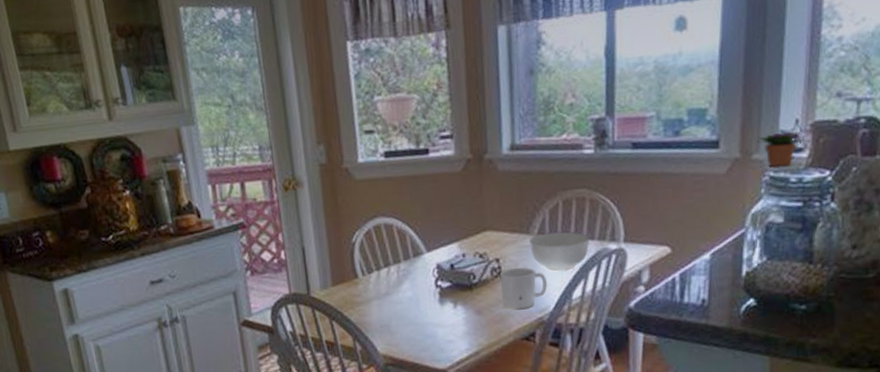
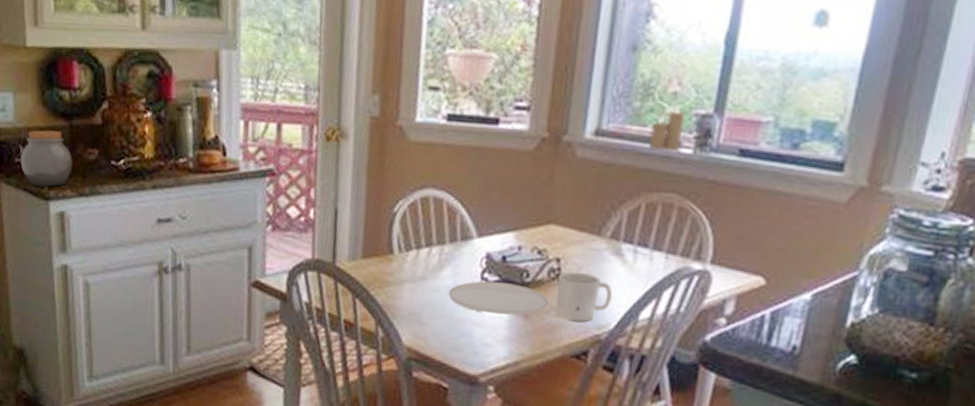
jar: none [20,219,69,271] -> present [20,130,73,187]
plate: none [410,286,496,316] -> present [448,281,549,316]
bowl: present [530,231,590,272] -> none [599,237,671,286]
candle: none [555,116,583,155] -> present [649,107,685,151]
potted flower: present [756,131,810,167] -> none [889,164,955,206]

